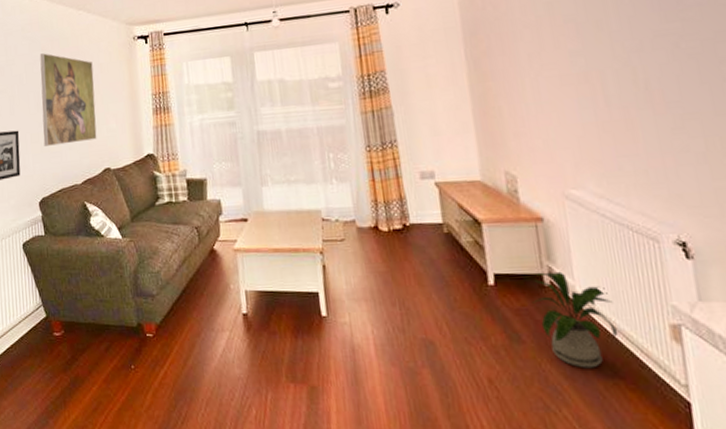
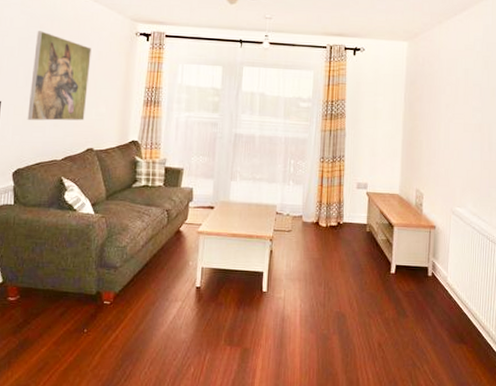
house plant: present [532,271,618,368] -> none [418,266,469,336]

